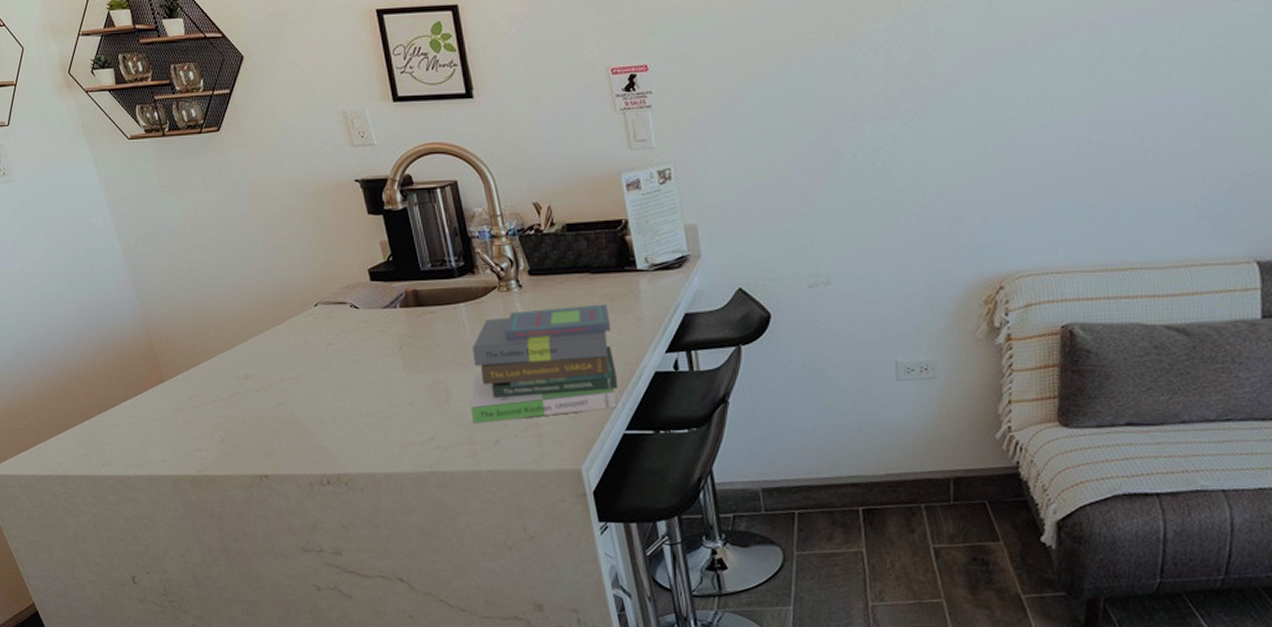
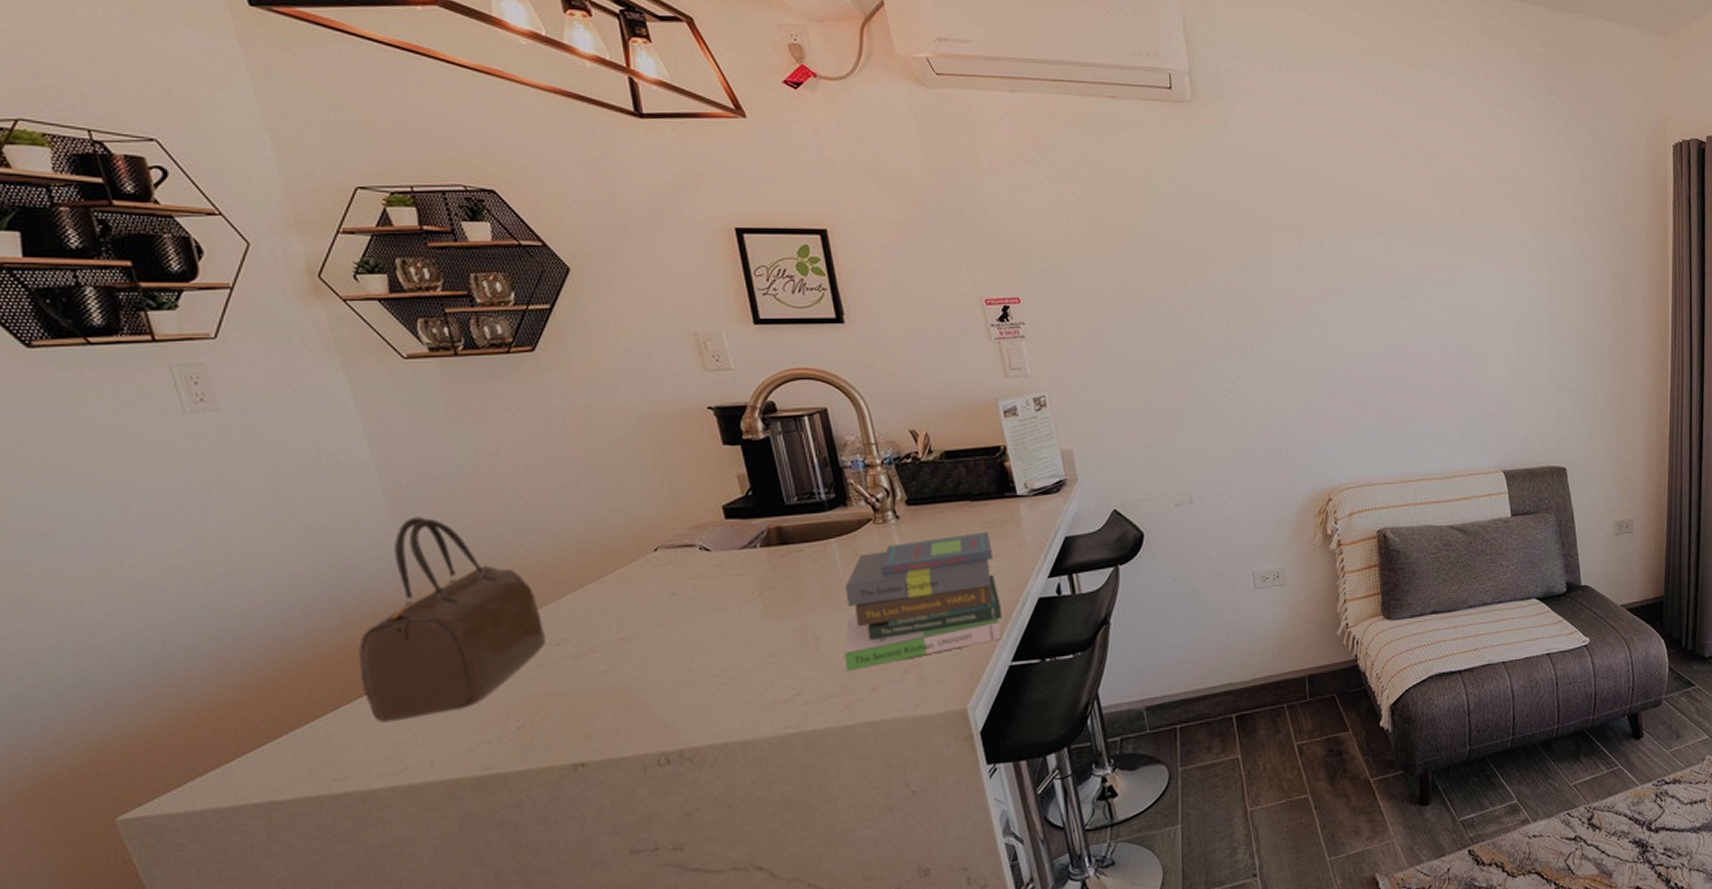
handbag: none [112,269,236,427] -> present [358,517,546,723]

